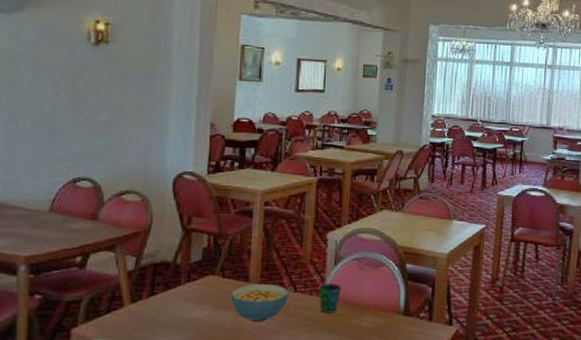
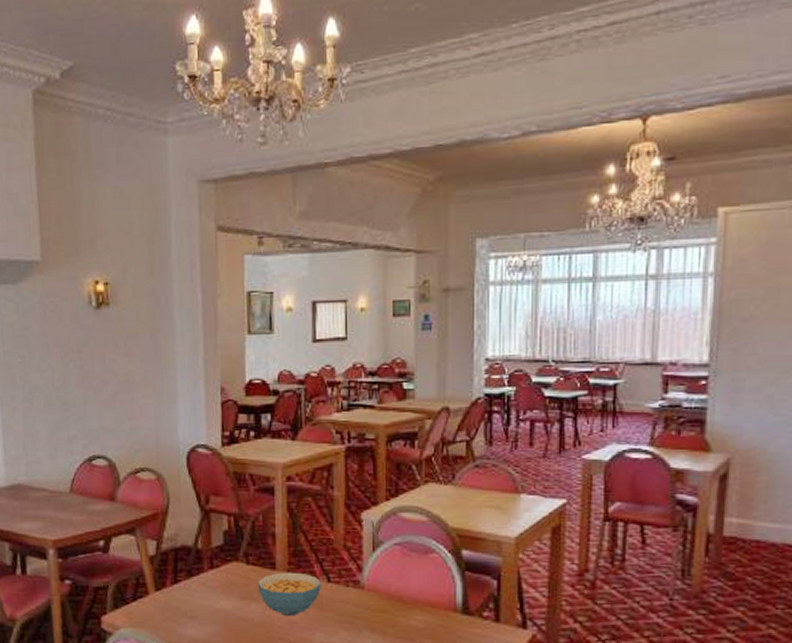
cup: present [318,283,341,313] -> none [355,572,382,608]

